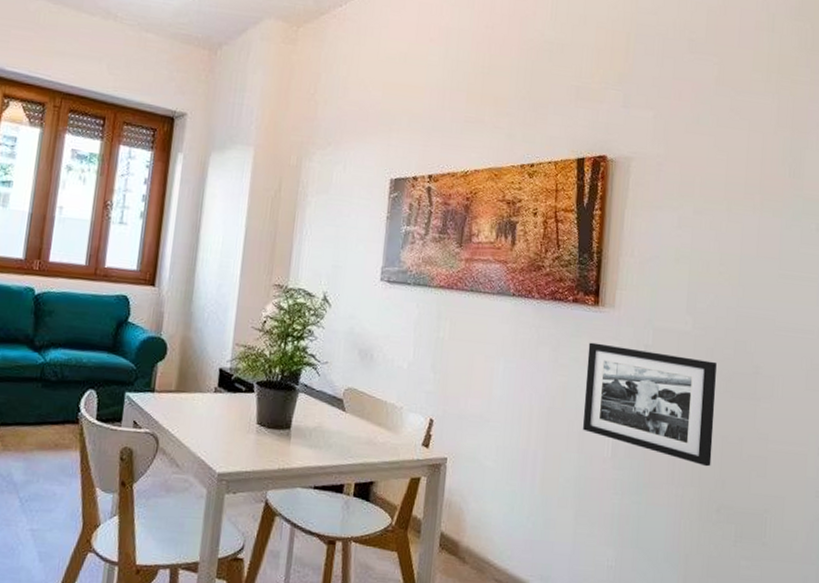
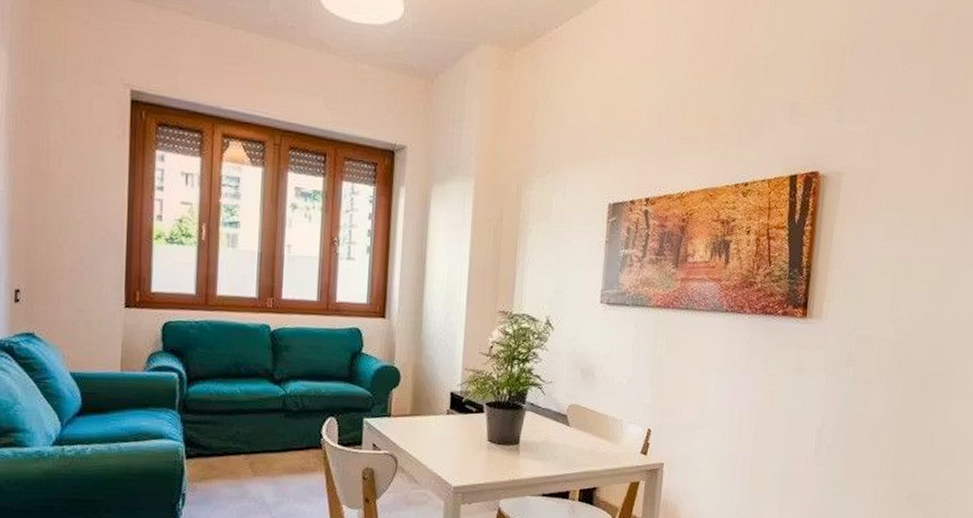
picture frame: present [583,342,717,467] -> none [789,352,914,460]

